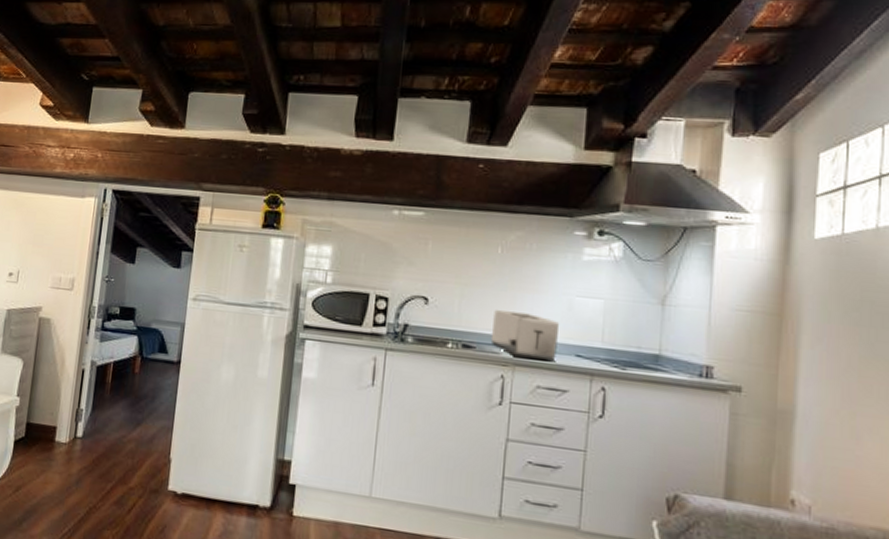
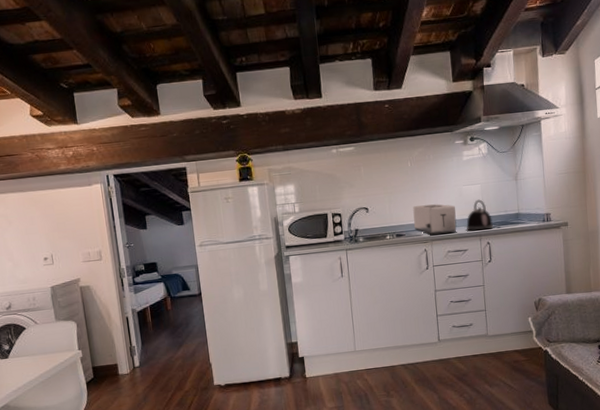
kettle: none [572,320,616,370] -> present [466,199,494,231]

